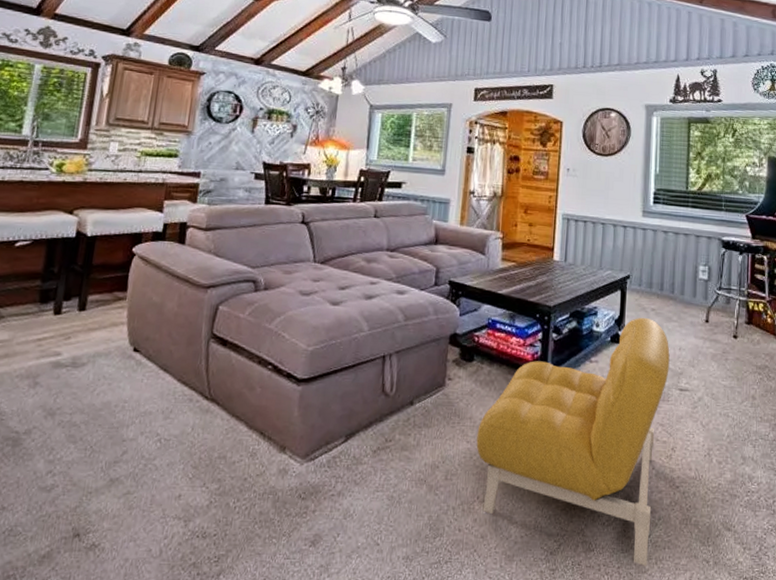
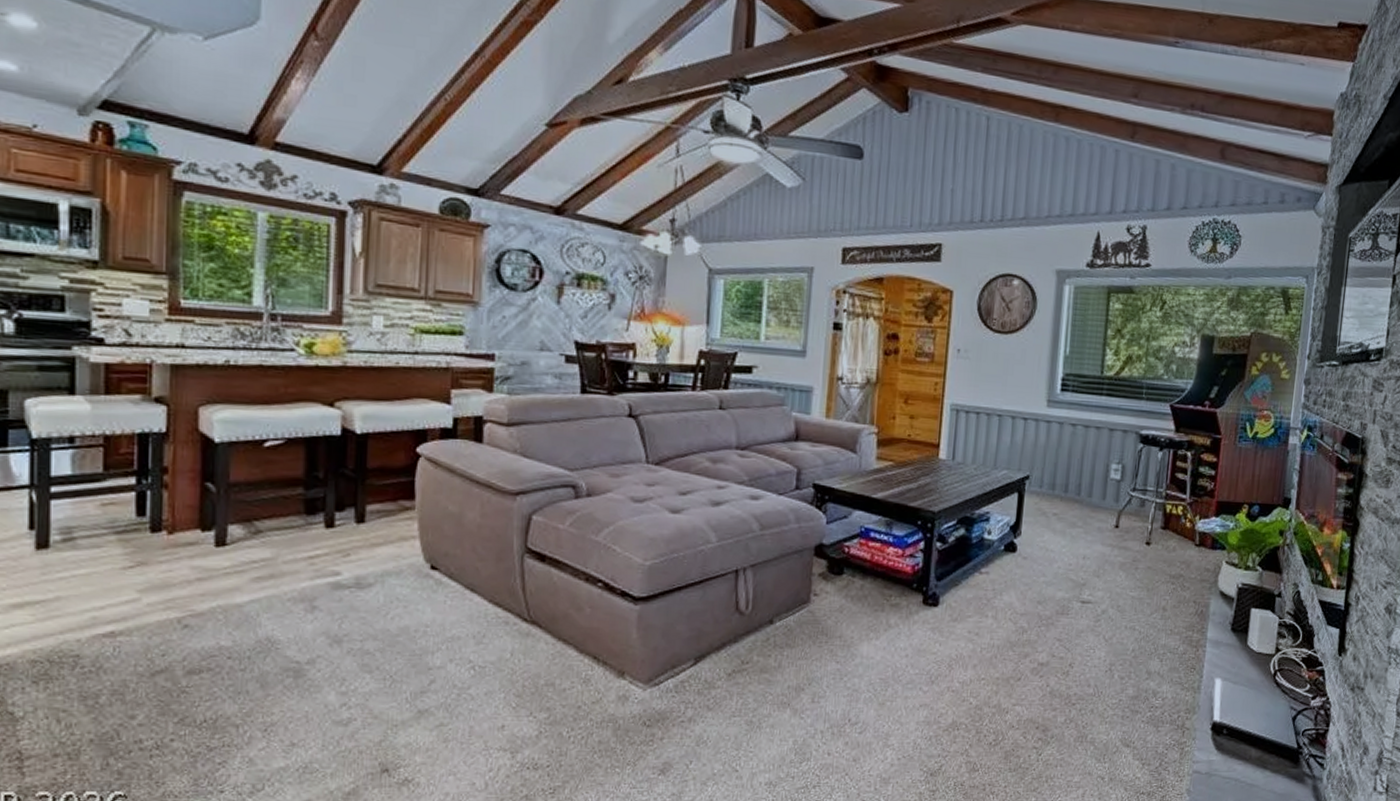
armchair: present [476,317,670,566] -> none [847,523,1072,784]

